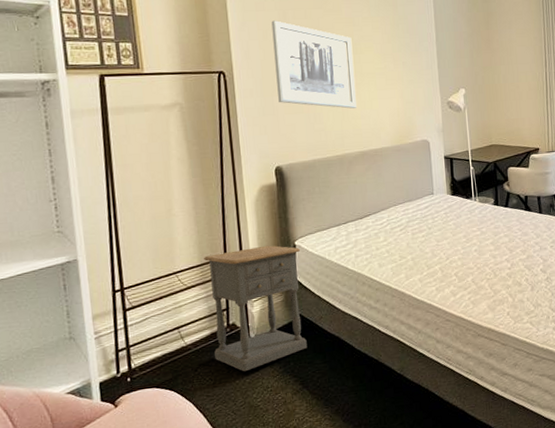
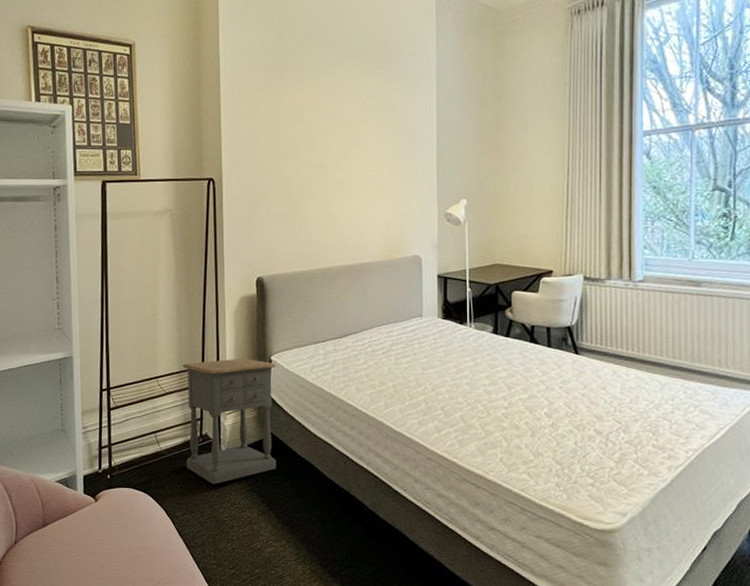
wall art: present [271,20,357,109] -> none [262,125,345,219]

